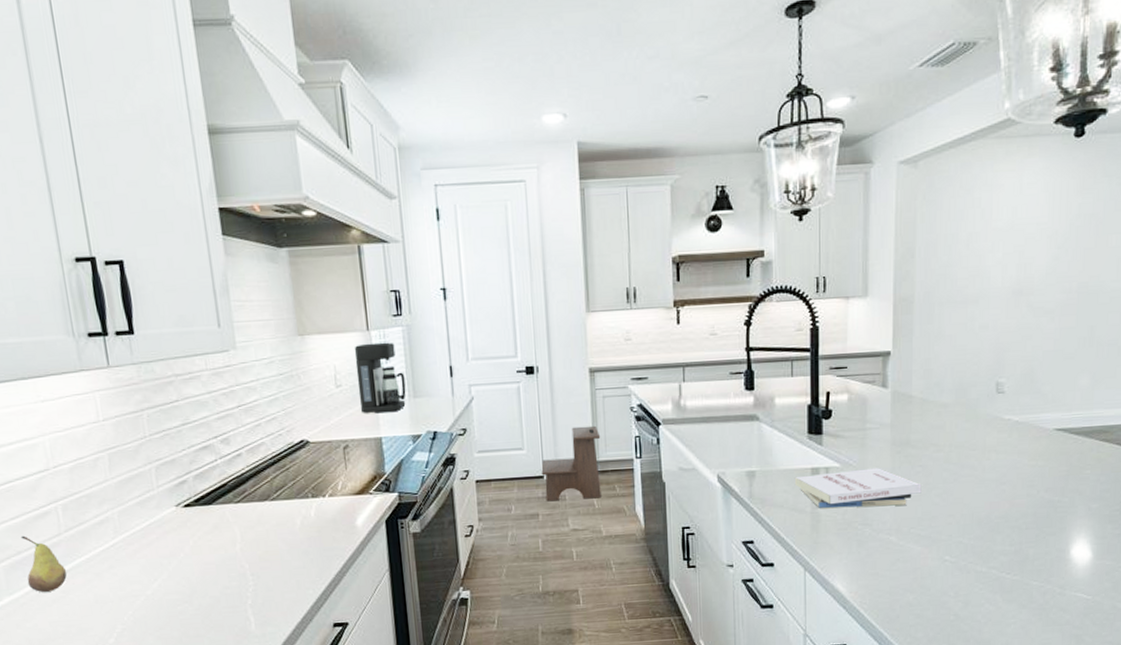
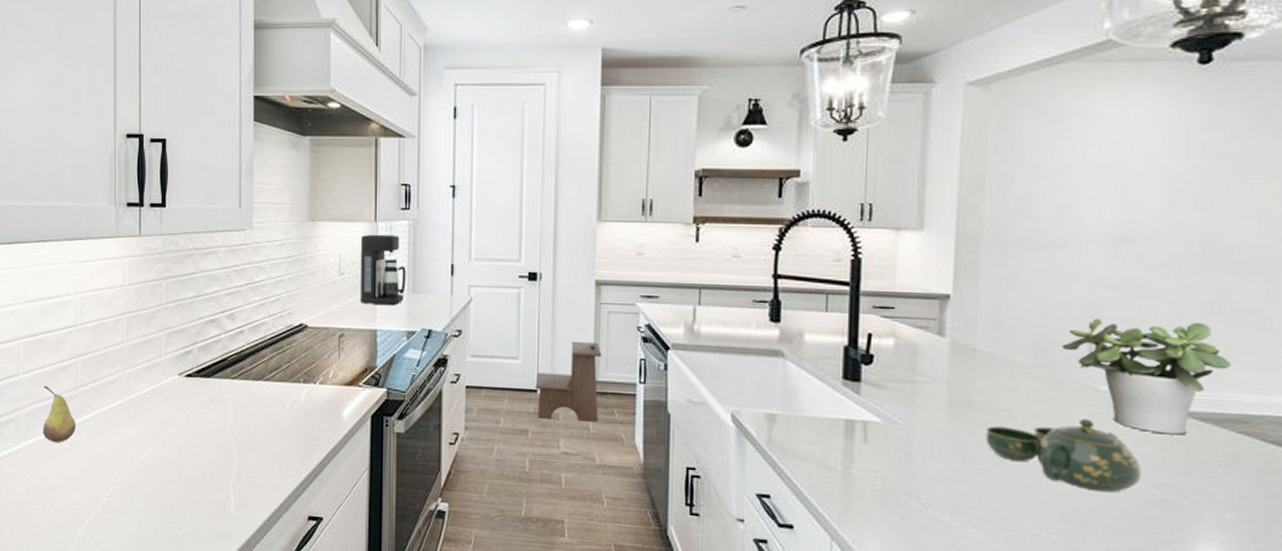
books: present [794,468,922,508] -> none [823,427,986,479]
tea set: none [920,443,1035,501] -> present [985,418,1142,493]
potted plant: none [977,355,1097,449] -> present [1063,318,1232,435]

